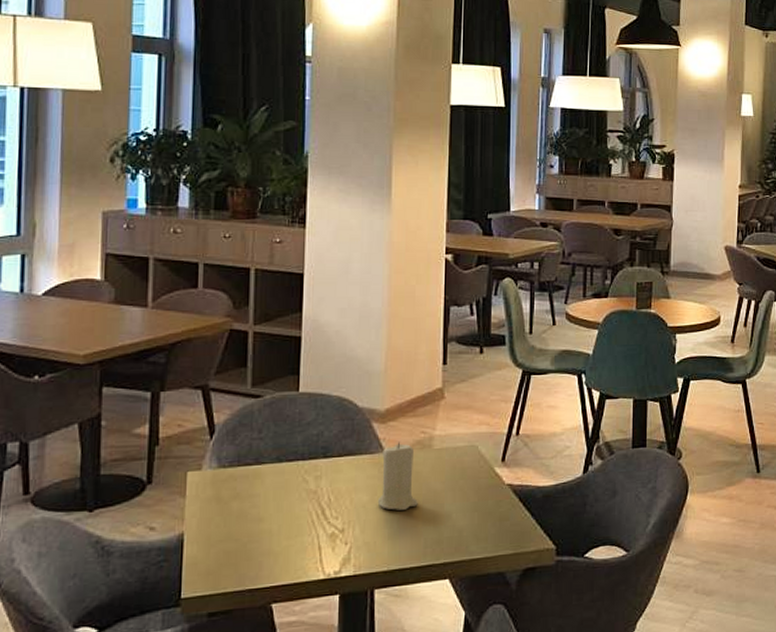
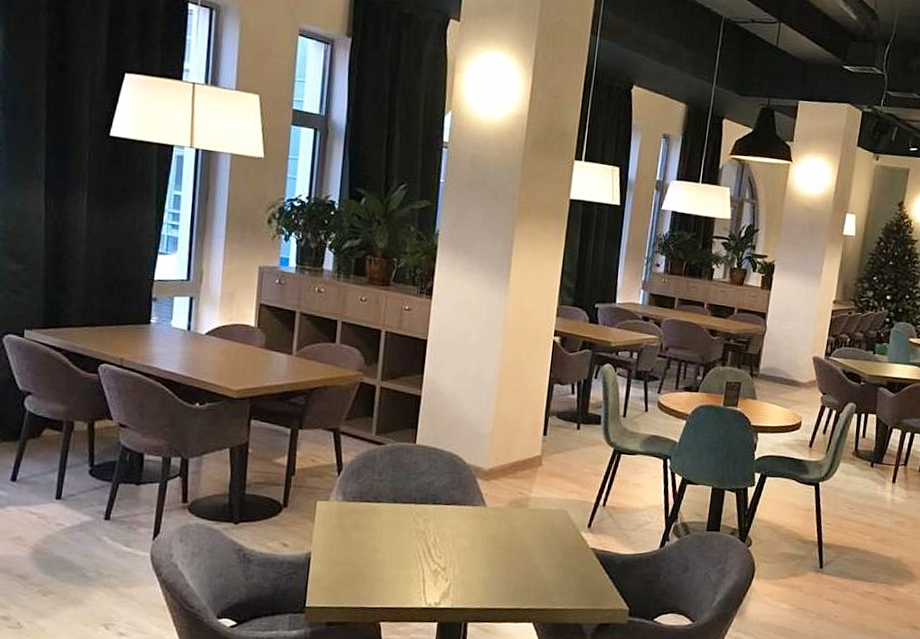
candle: present [377,442,418,511] -> none [476,498,511,558]

